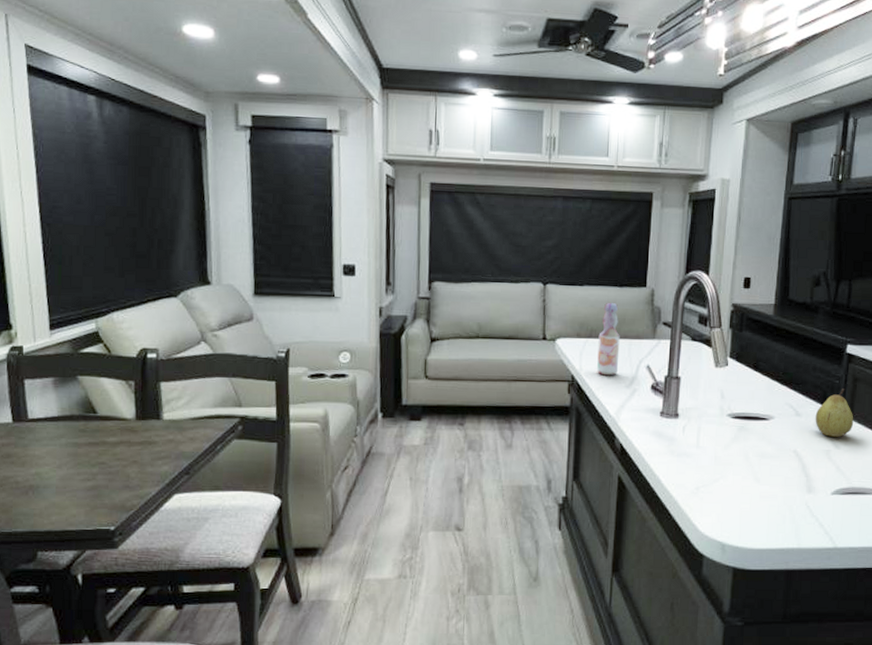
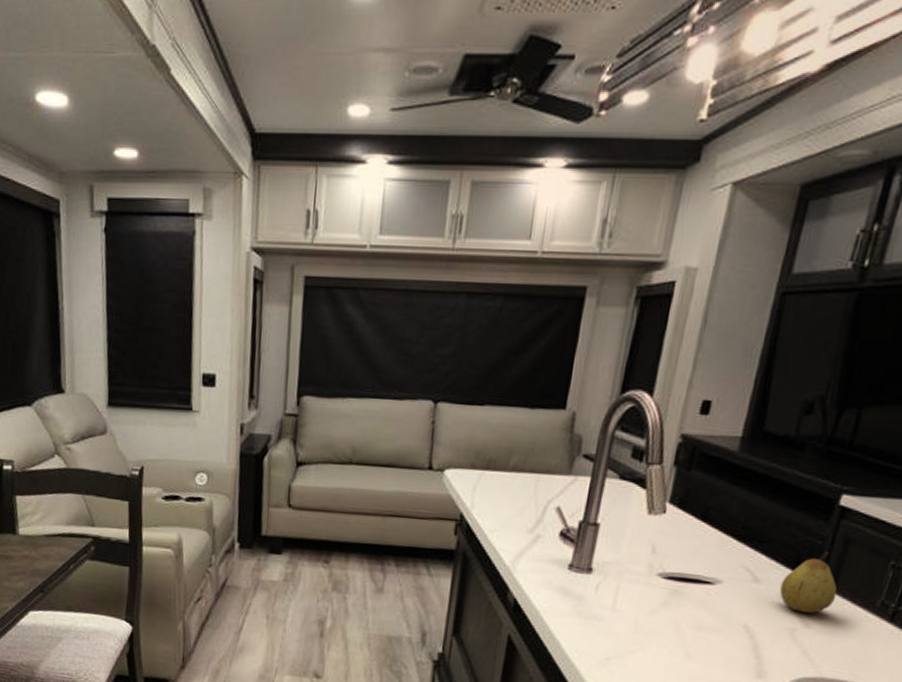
bottle: present [597,302,620,376] -> none [492,426,527,517]

